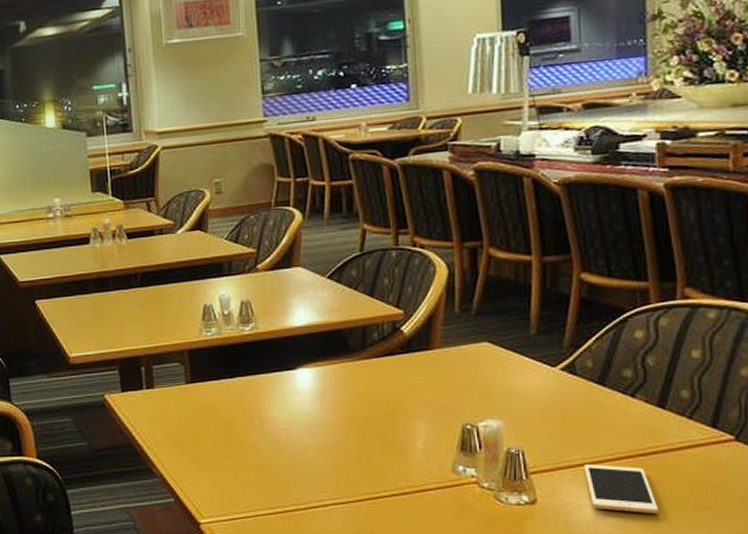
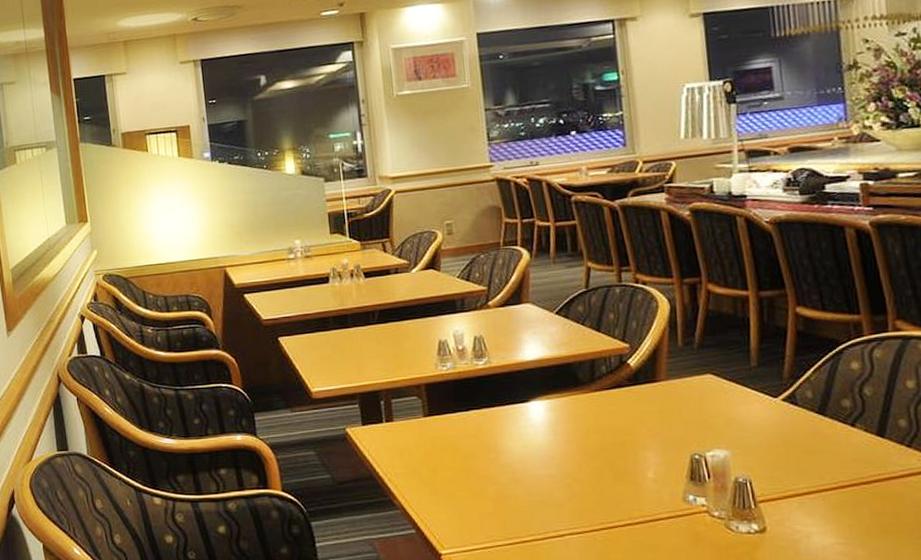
cell phone: present [583,464,658,514] -> none [809,493,885,542]

